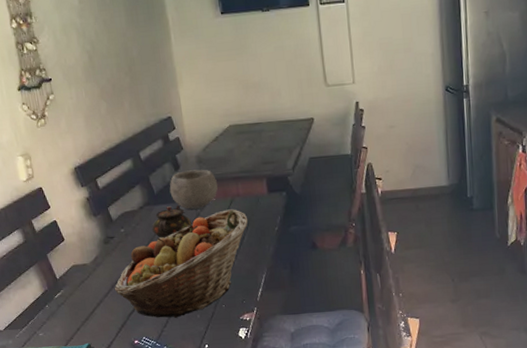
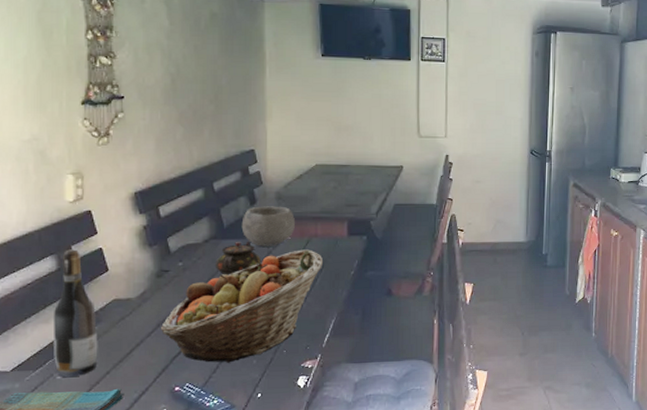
wine bottle: none [26,223,69,335] -> present [53,249,98,378]

